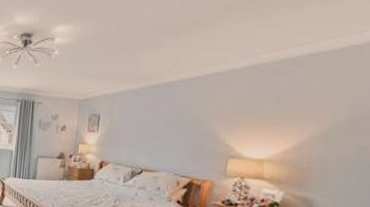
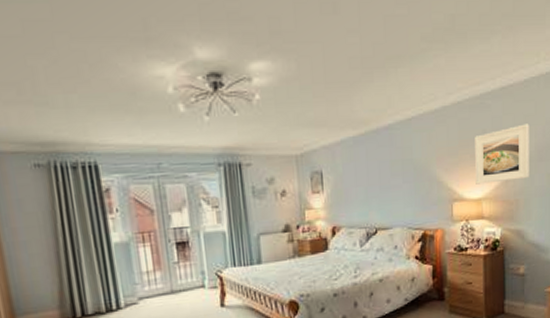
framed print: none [259,92,342,148] -> present [475,123,529,185]

